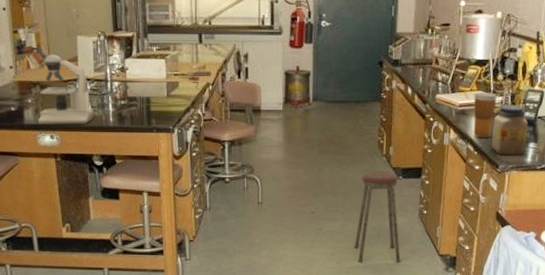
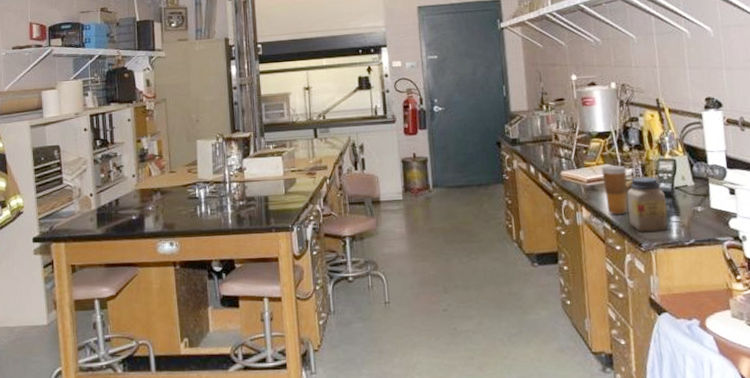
microscope: present [34,46,95,125] -> none [156,153,214,232]
music stool: present [354,170,401,263] -> none [493,258,549,368]

